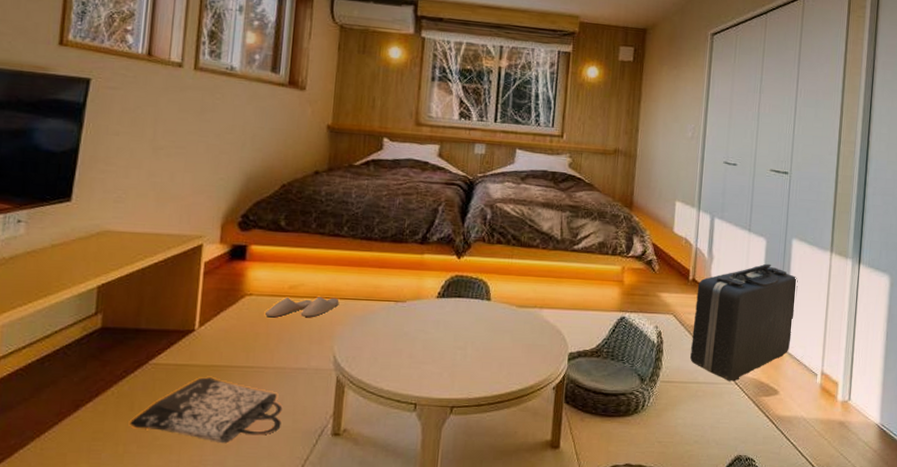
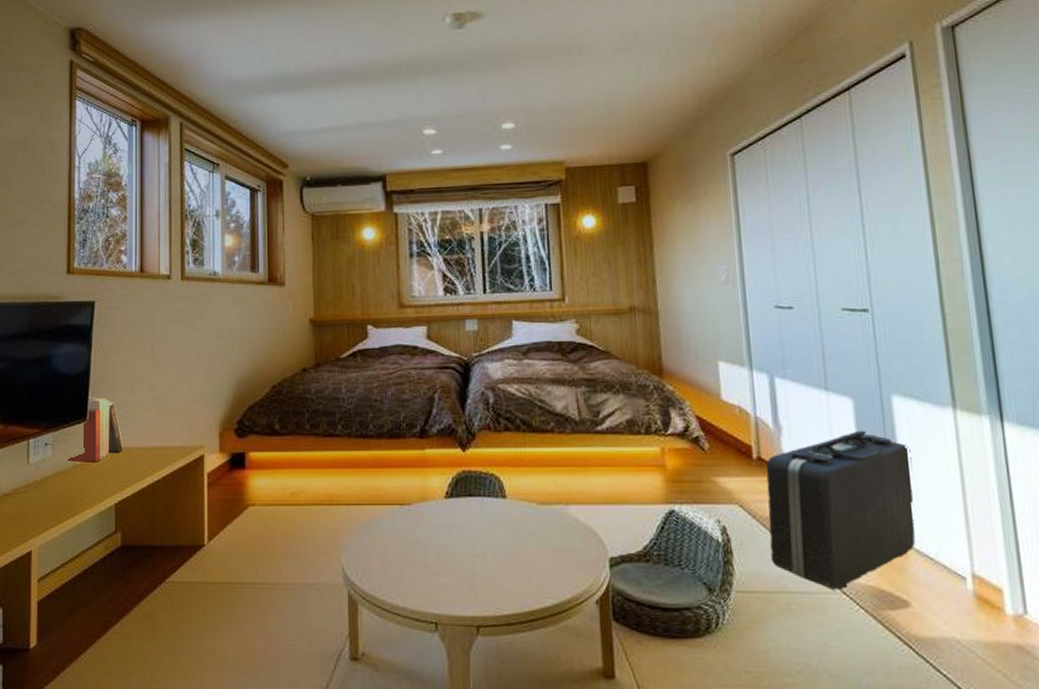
books: none [42,178,112,245] -> present [66,398,123,464]
tote bag: present [130,377,283,444] -> none [154,595,297,668]
slippers: present [265,297,340,318] -> none [270,504,342,529]

